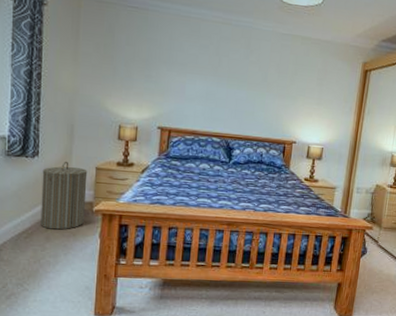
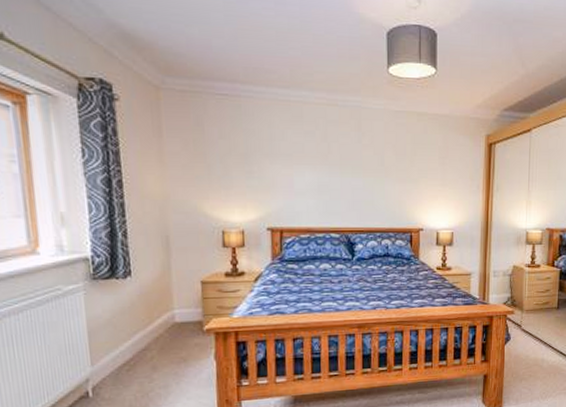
laundry hamper: present [40,161,88,230] -> none [138,278,195,357]

